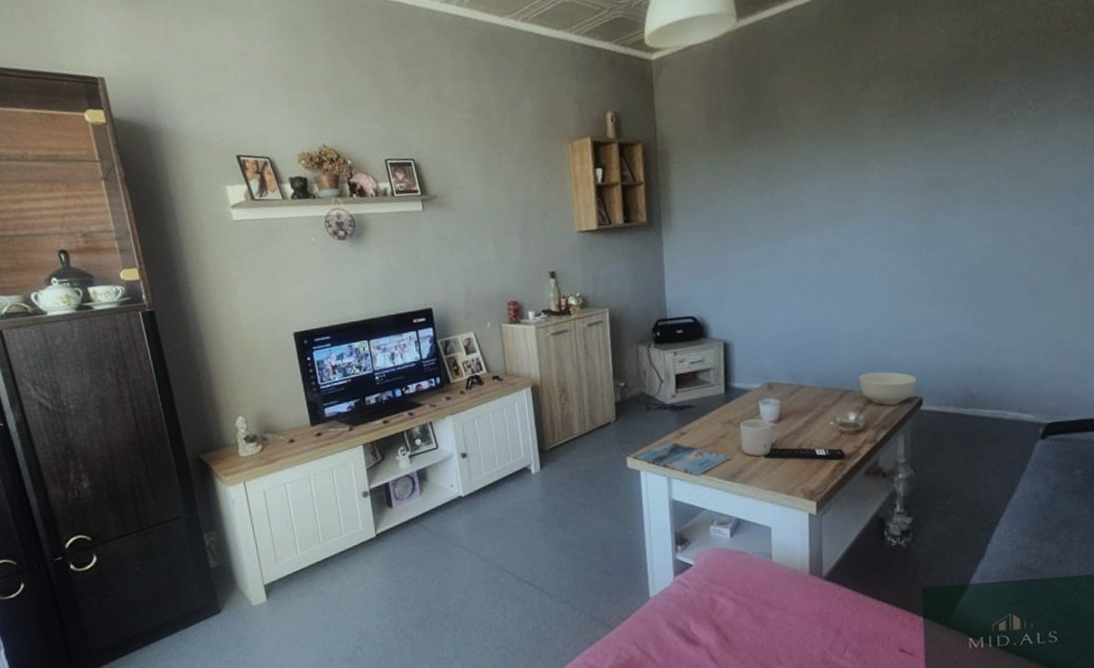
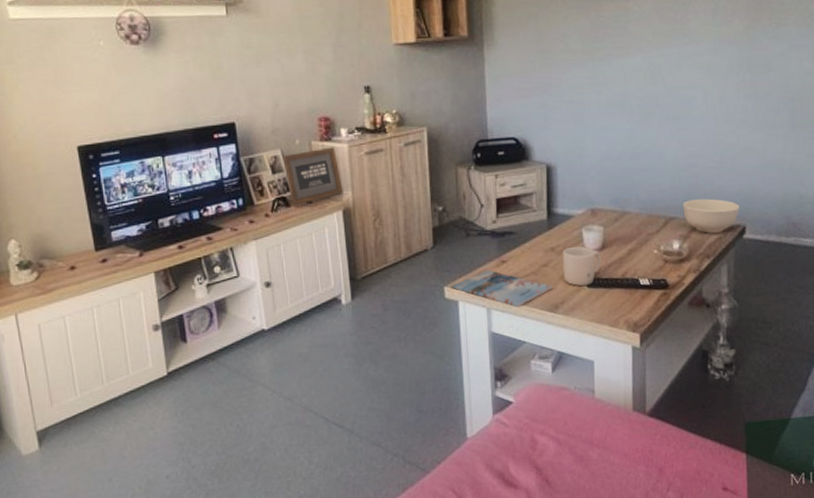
picture frame: none [475,328,532,384] -> present [282,147,343,206]

